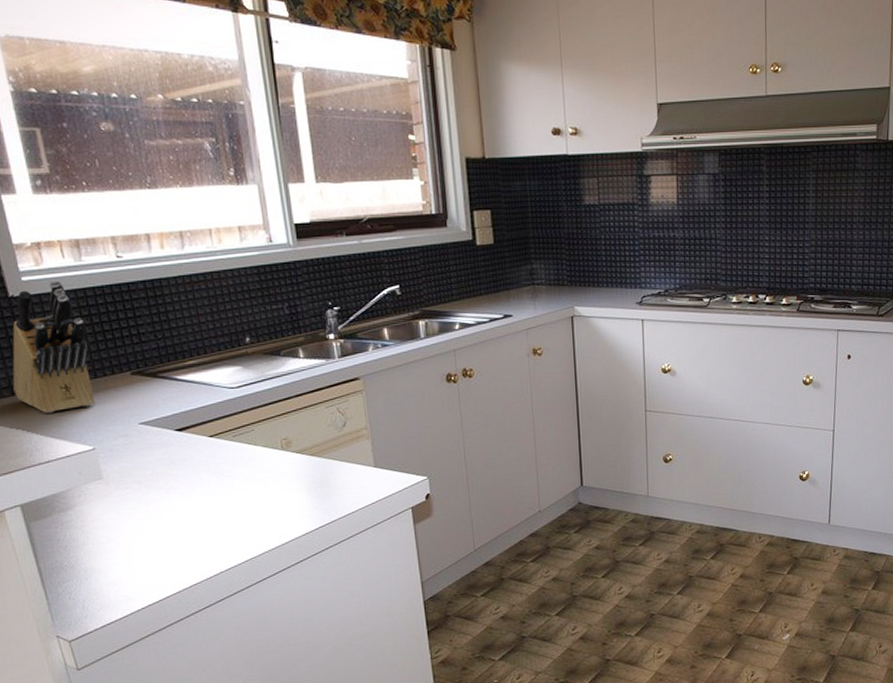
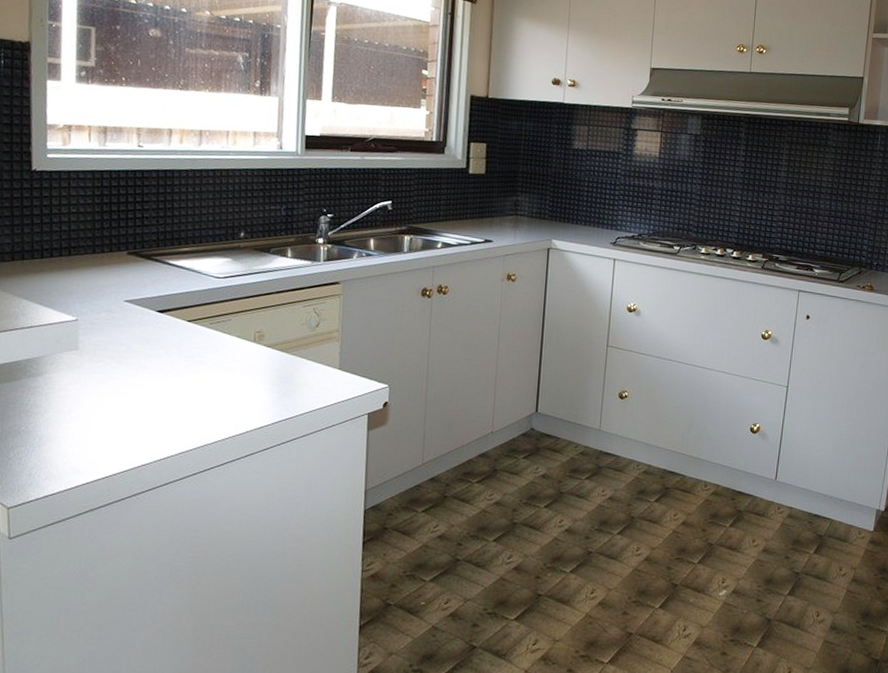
knife block: present [12,280,95,414] -> none [15,160,96,282]

